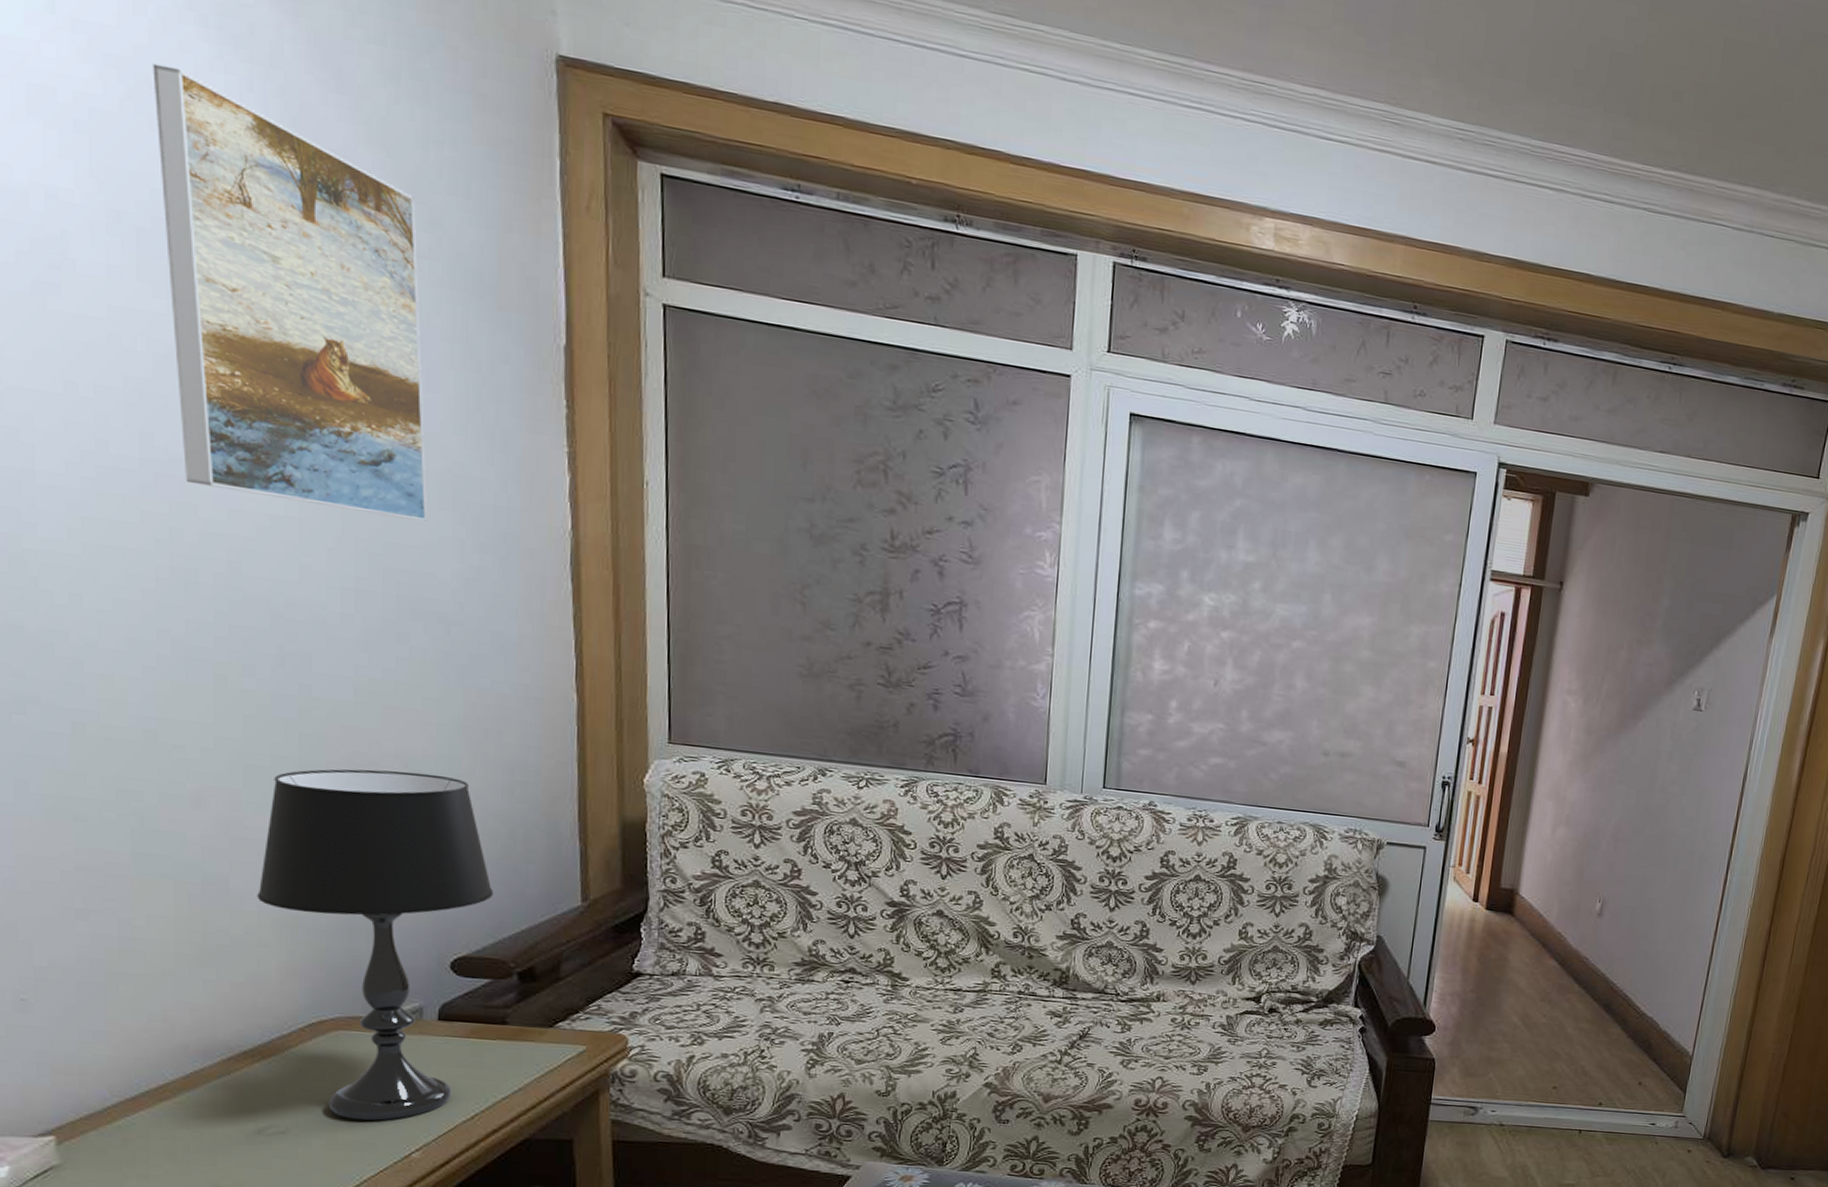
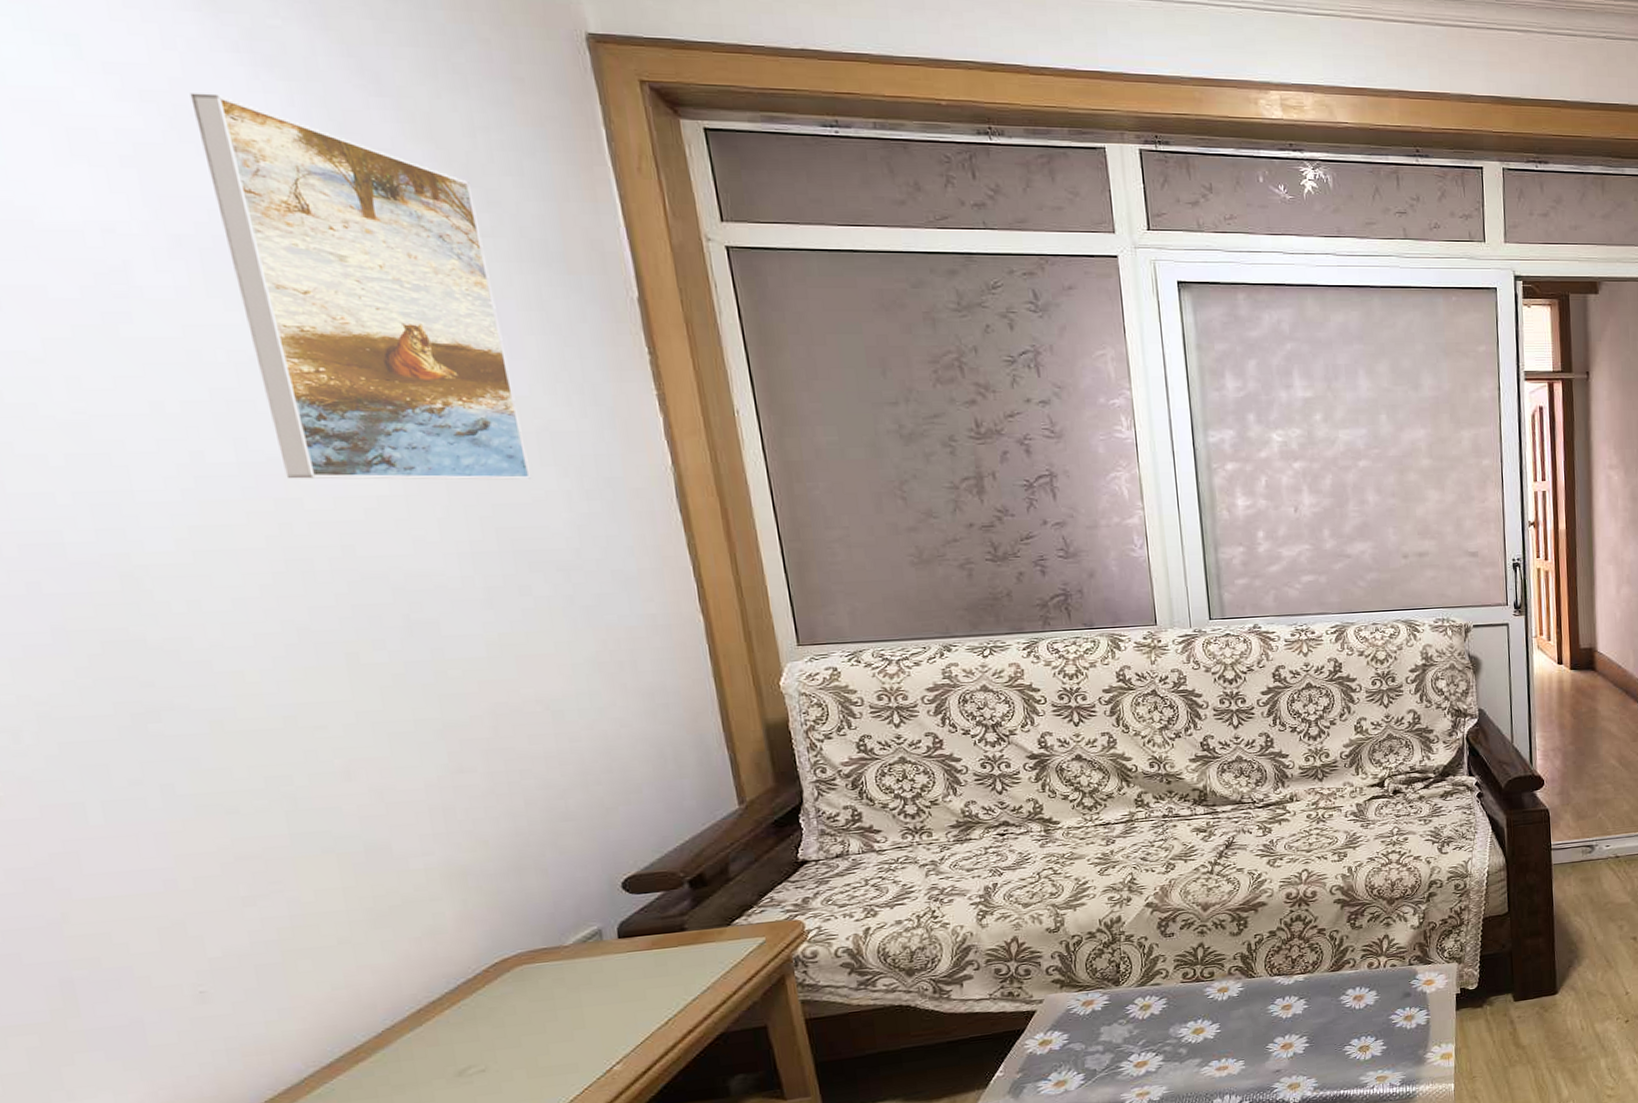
table lamp: present [257,769,494,1121] -> none [420,711,654,1047]

